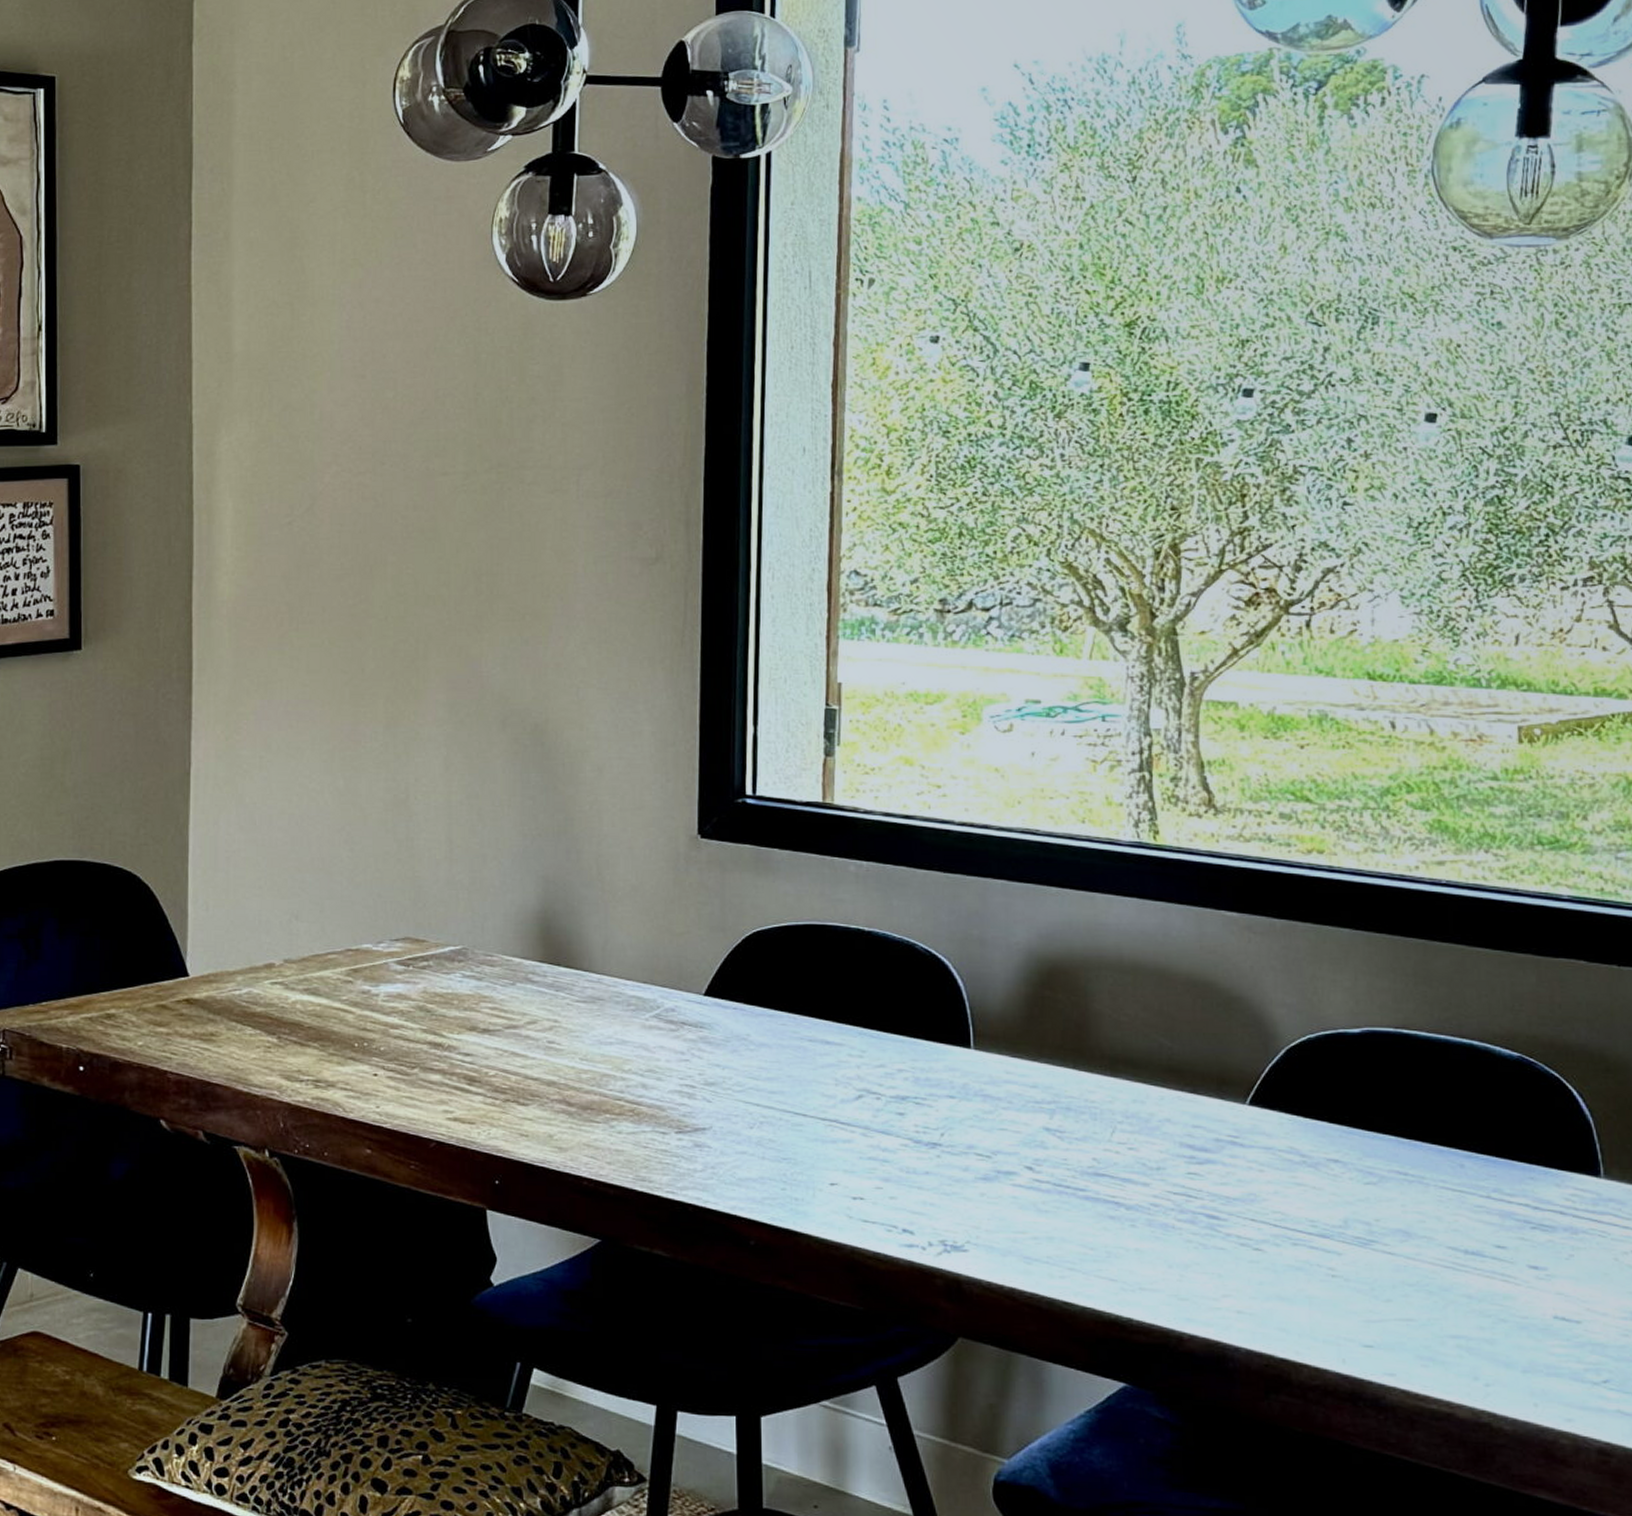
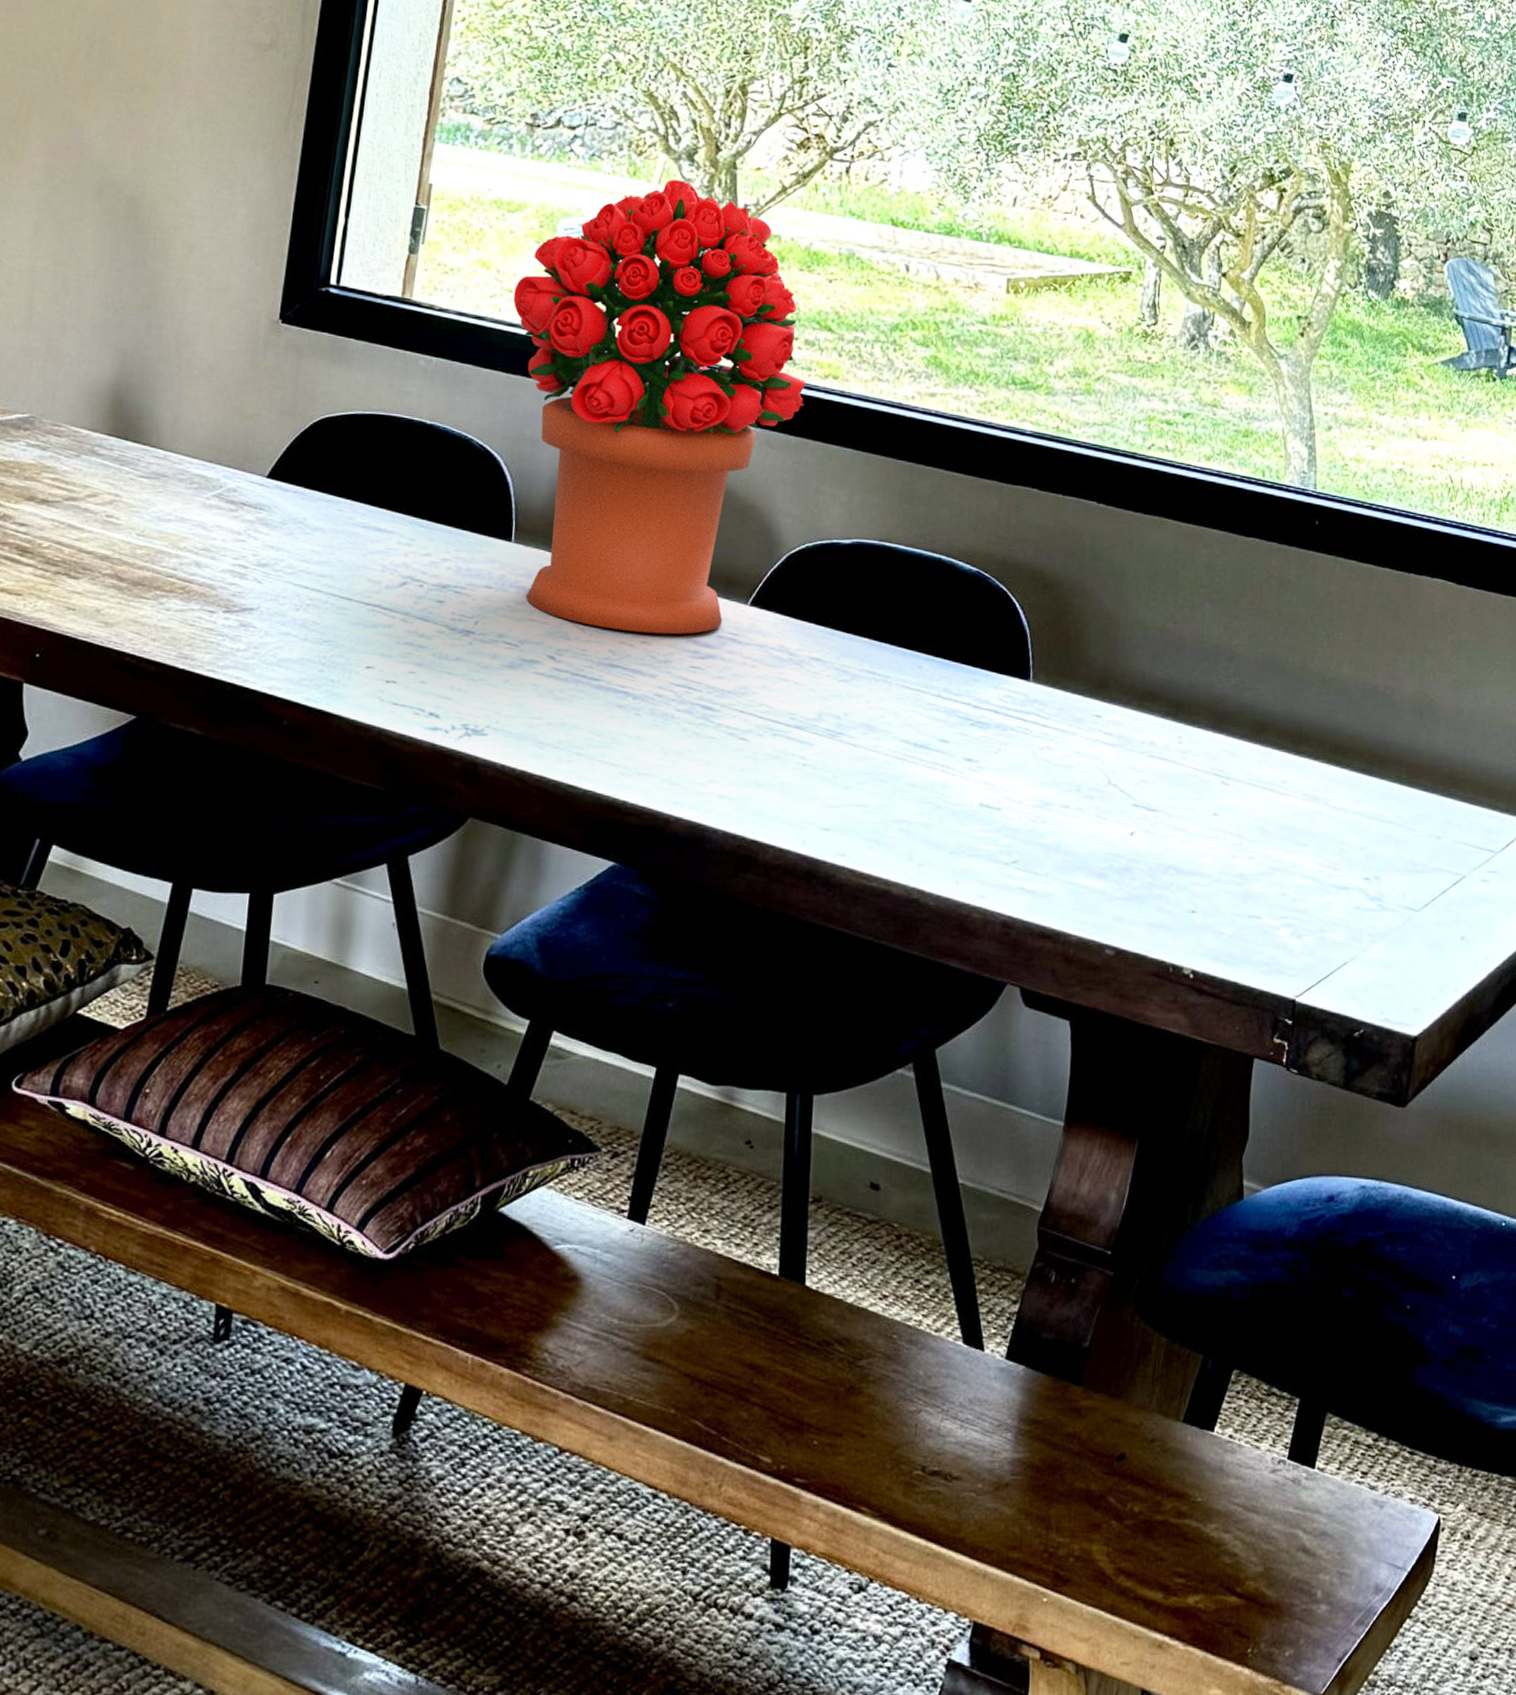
bouquet: none [942,653,1287,1139] -> present [513,179,806,635]

